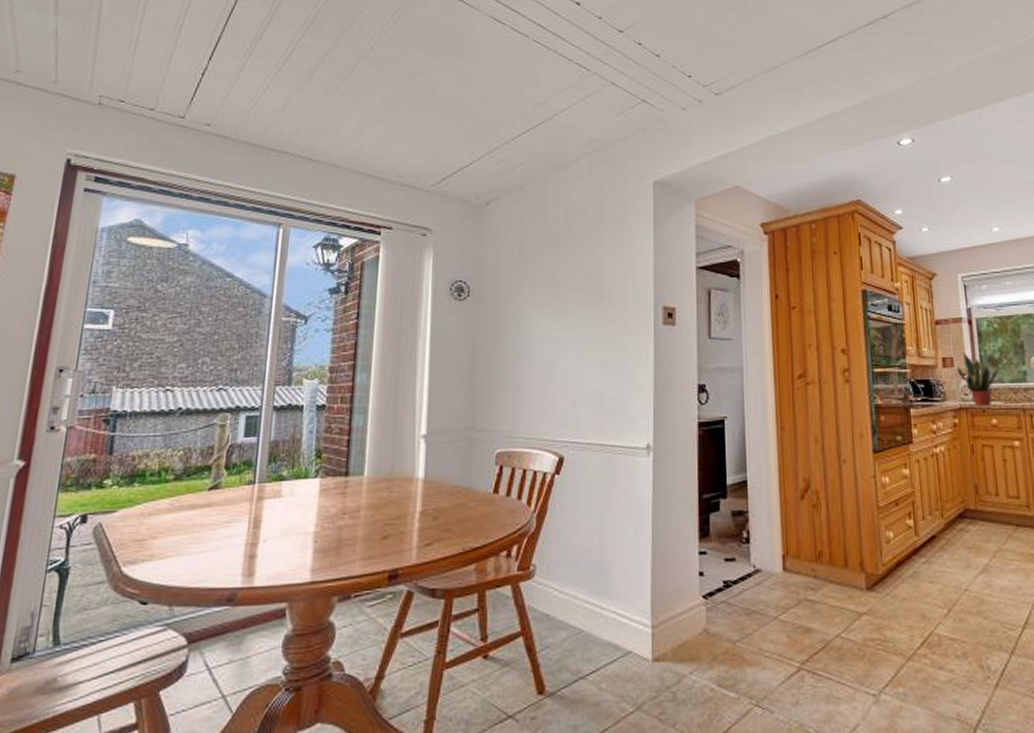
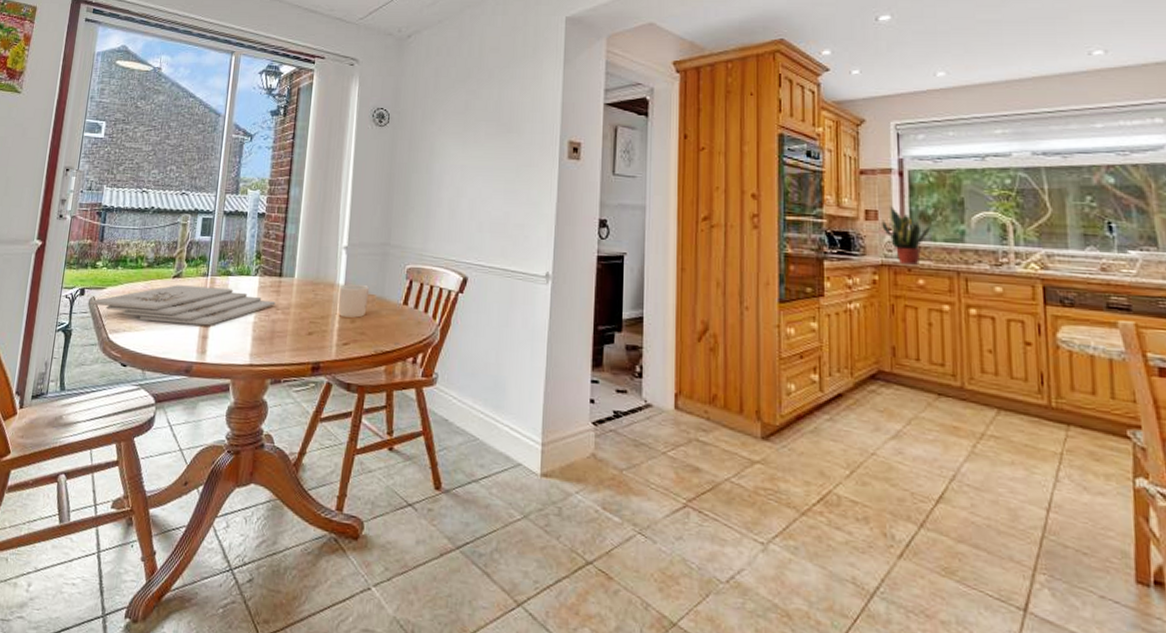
placemat: none [95,496,342,546] -> present [90,285,276,326]
mug: none [417,475,453,516] -> present [338,283,369,319]

